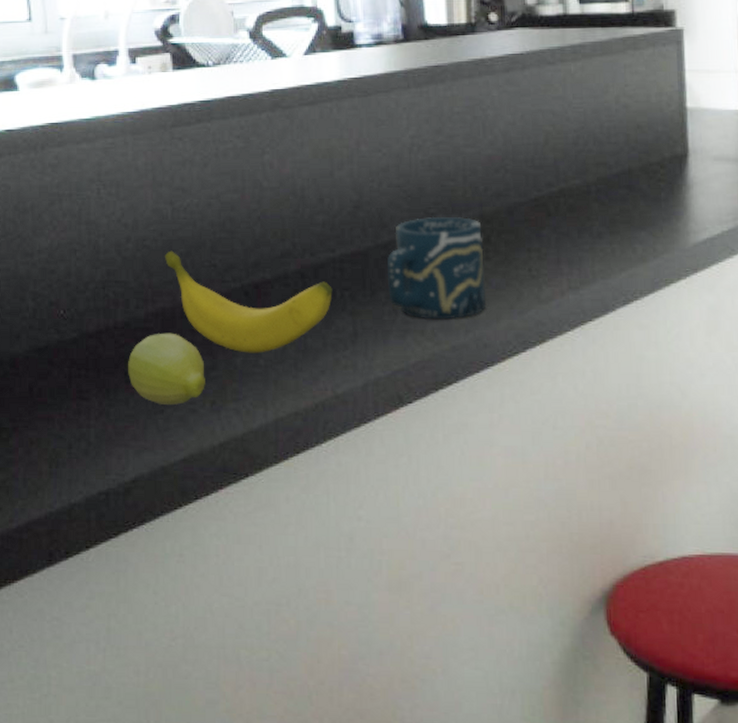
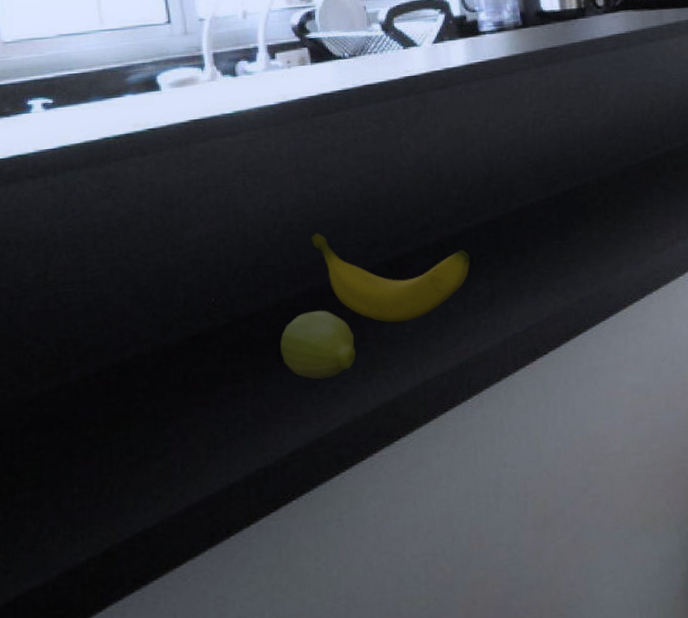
cup: present [386,216,486,320] -> none [517,182,607,277]

